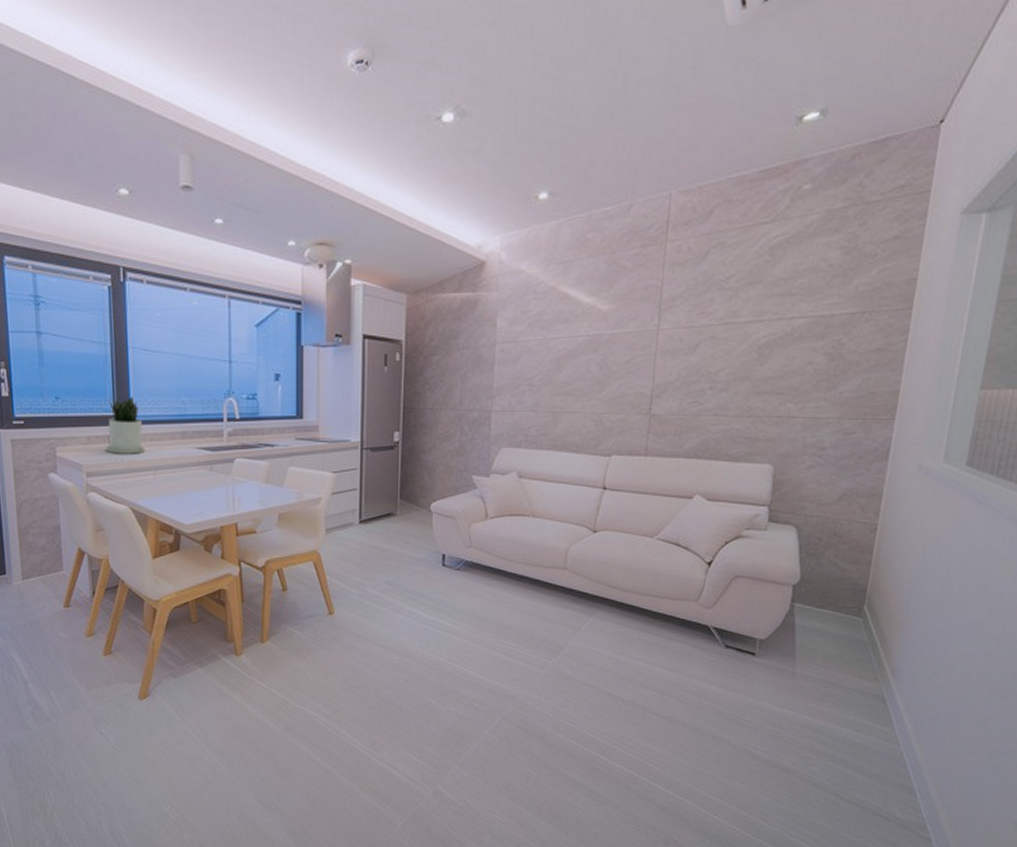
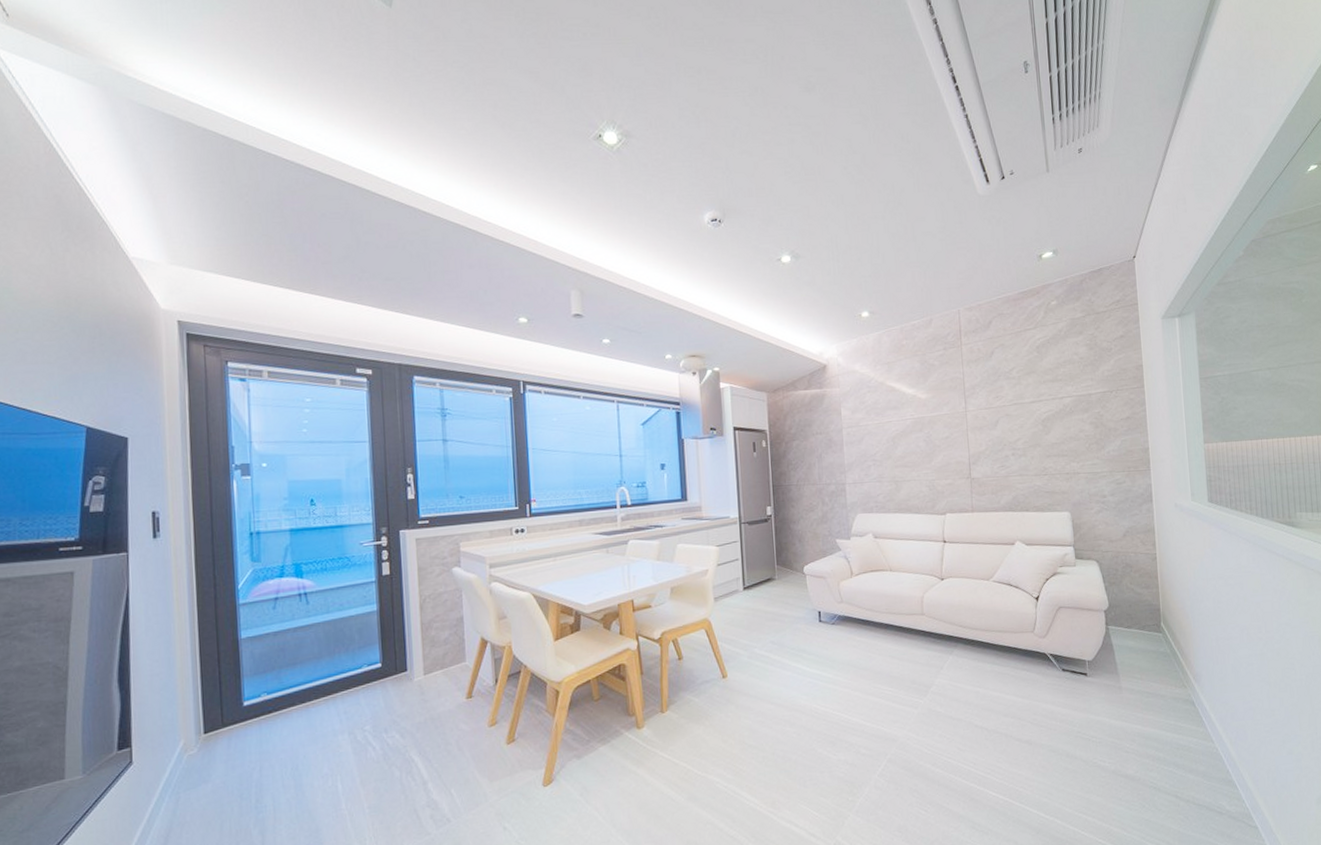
planter: present [104,396,145,454] -> none [507,492,545,545]

